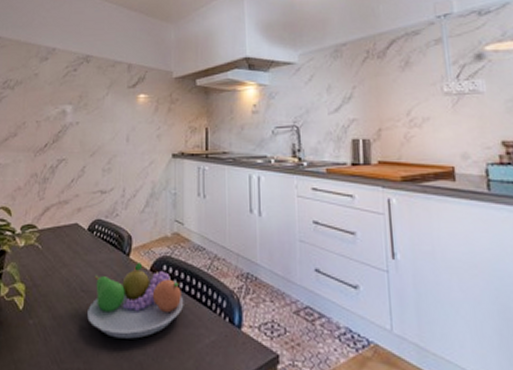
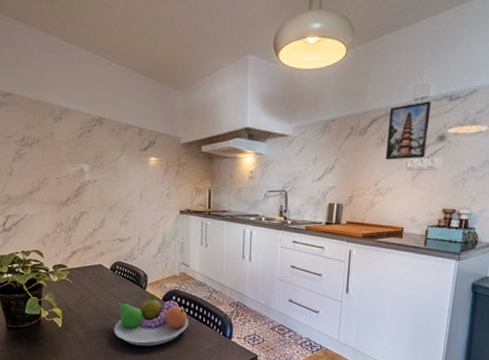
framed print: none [410,17,464,85] -> present [385,101,431,160]

